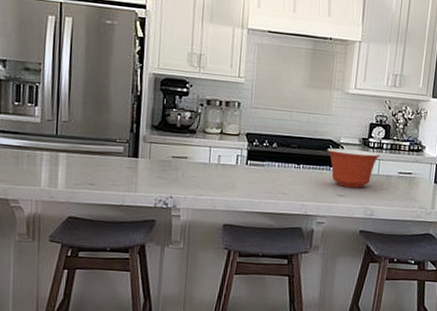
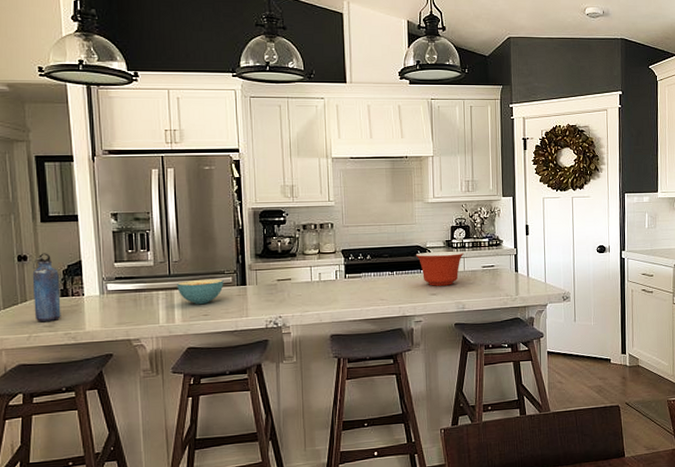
cereal bowl: none [63,144,114,173] -> present [177,279,224,305]

